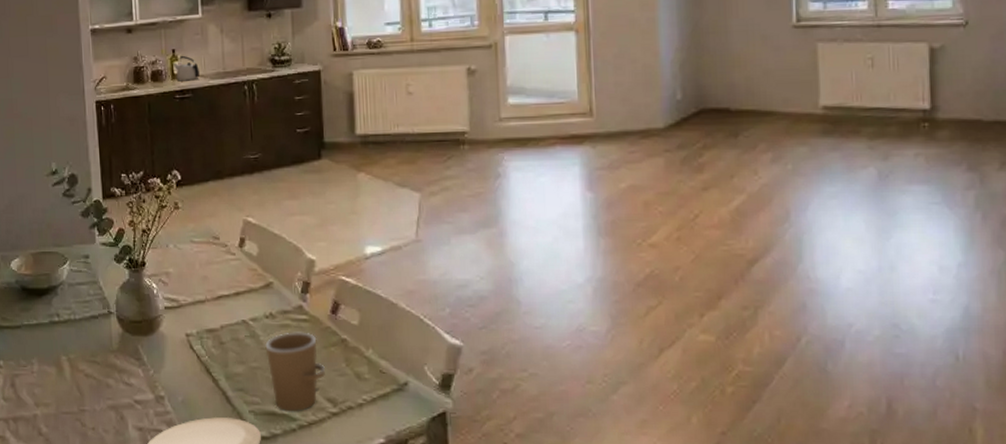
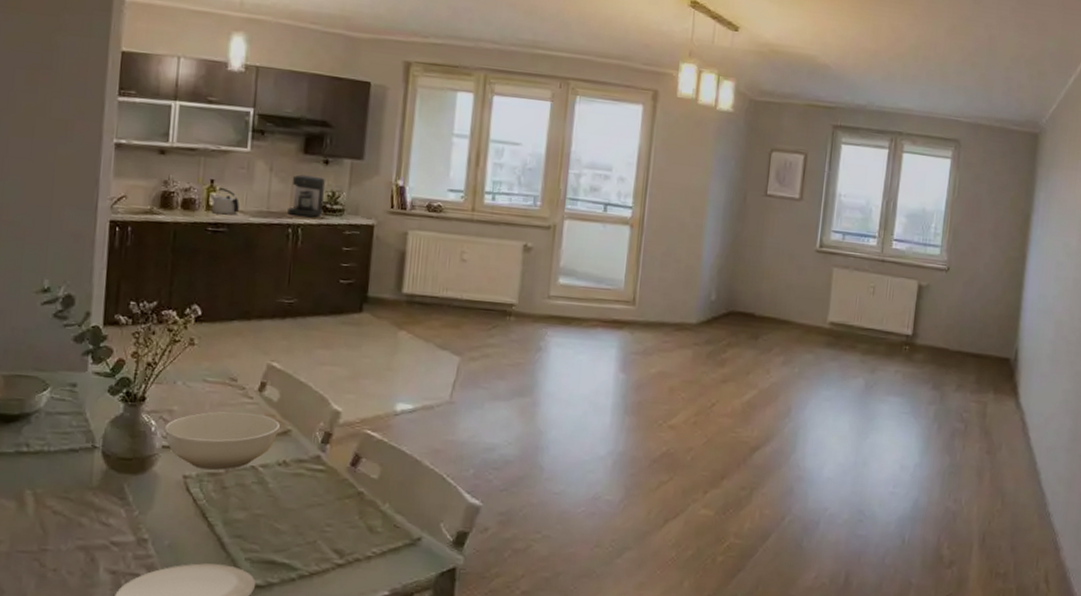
bowl: none [164,269,263,326] -> present [164,411,281,470]
coffee maker: none [241,31,273,73] -> present [287,175,325,218]
cup: present [265,332,325,412] -> none [273,481,336,561]

